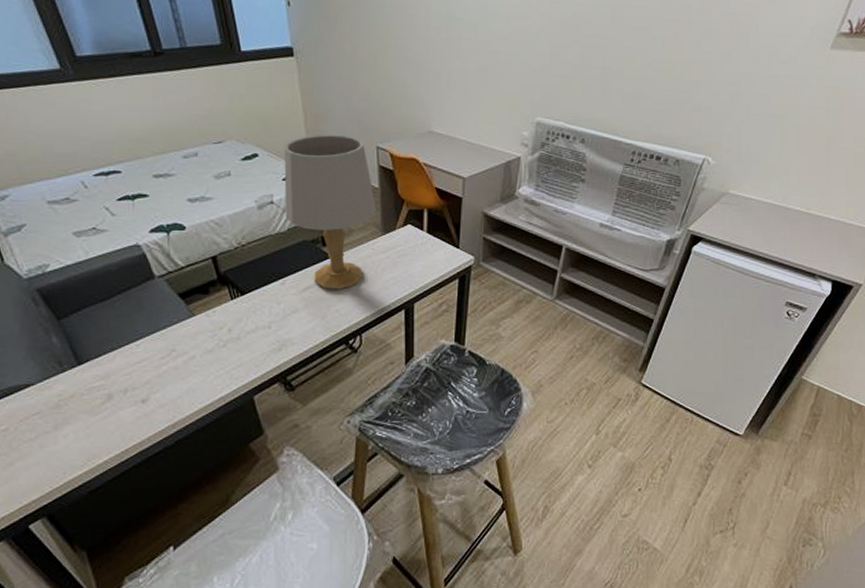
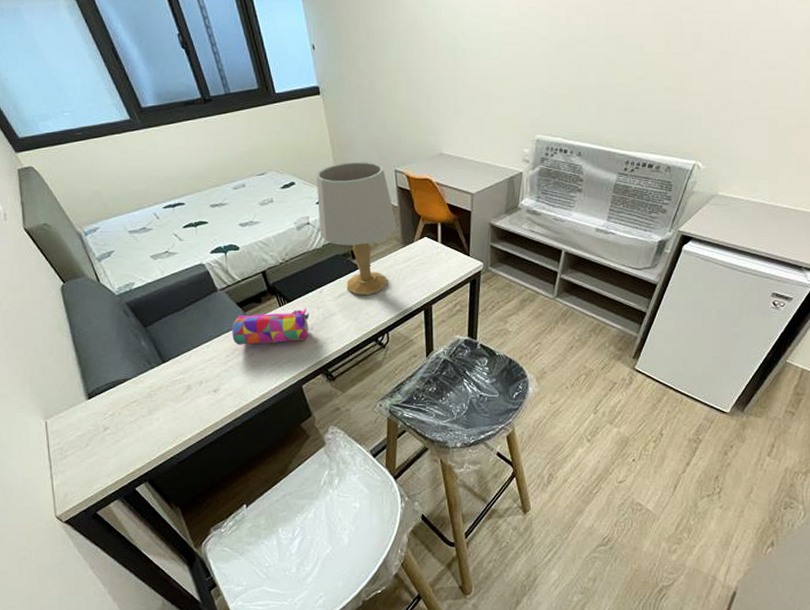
pencil case: none [170,302,267,345] -> present [232,308,309,345]

